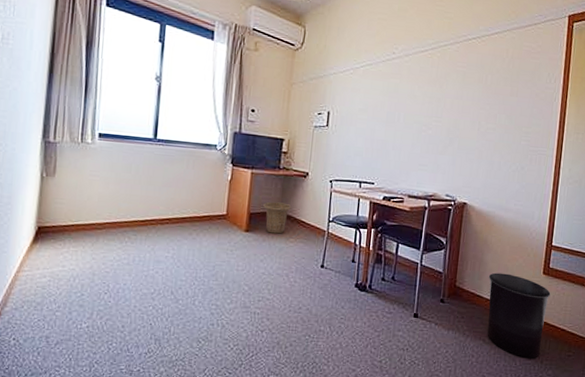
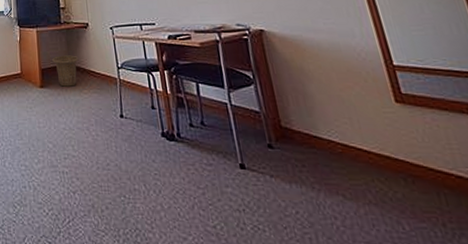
waste bin: present [487,272,551,358] -> none [320,106,436,220]

